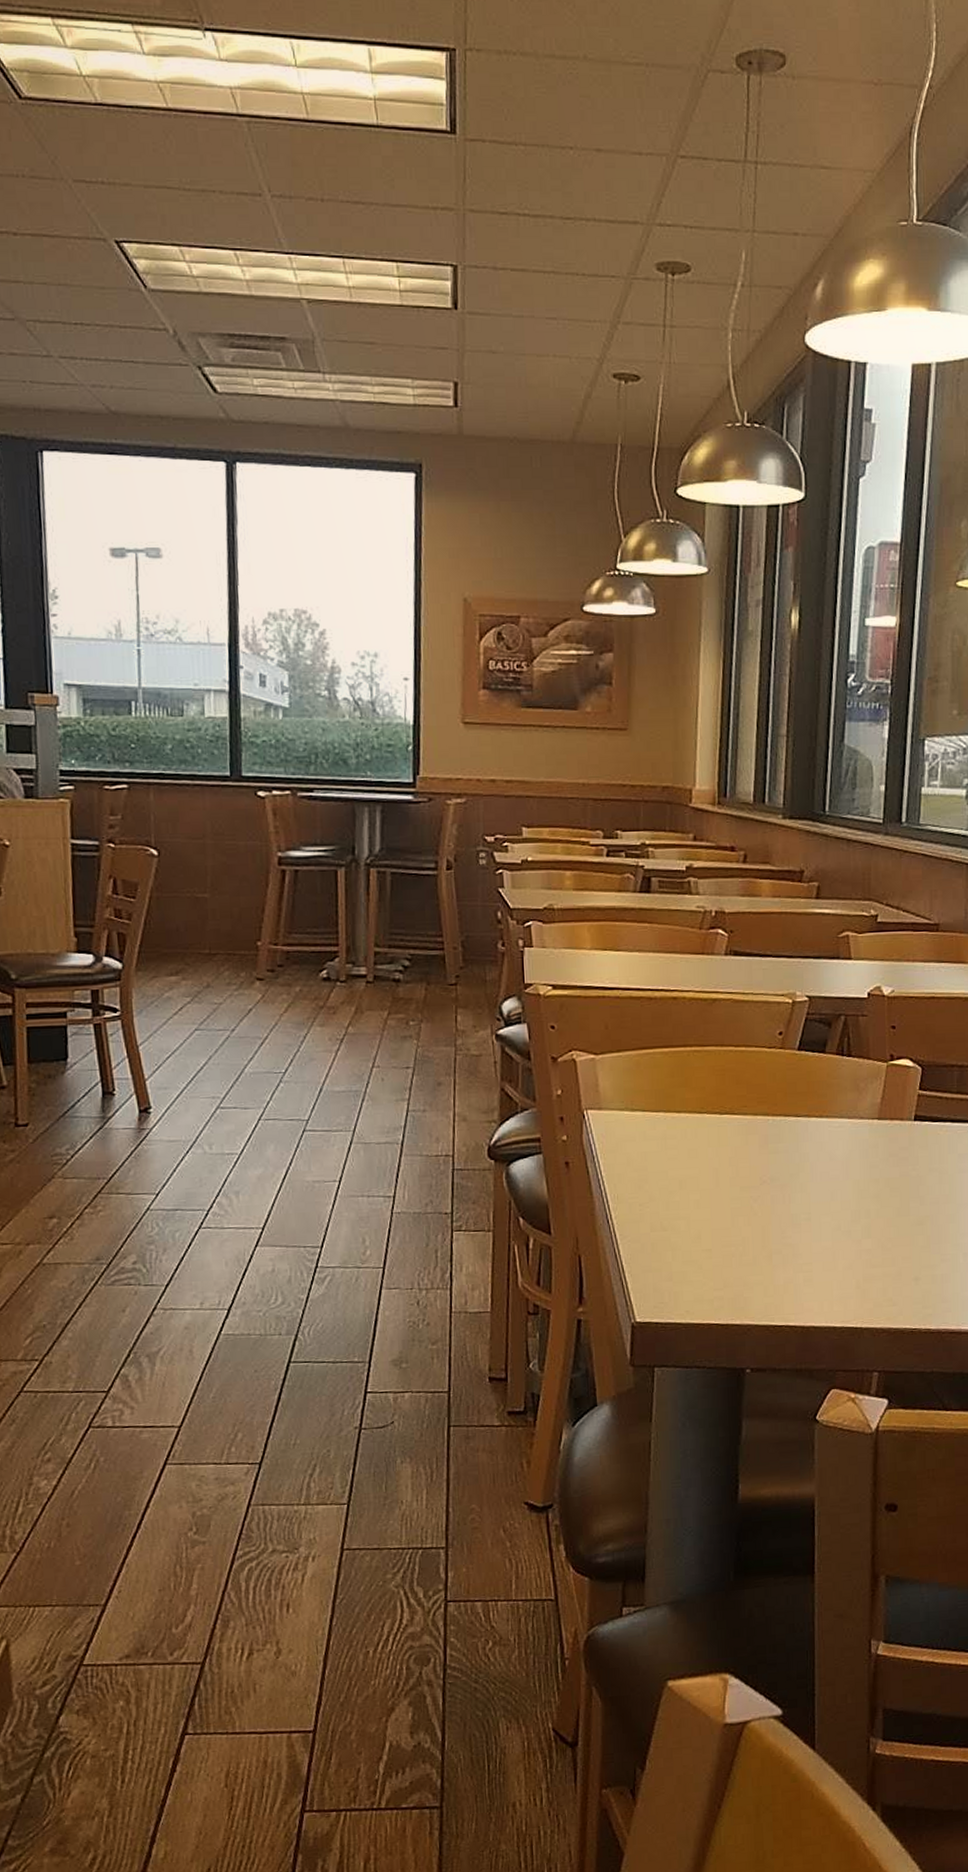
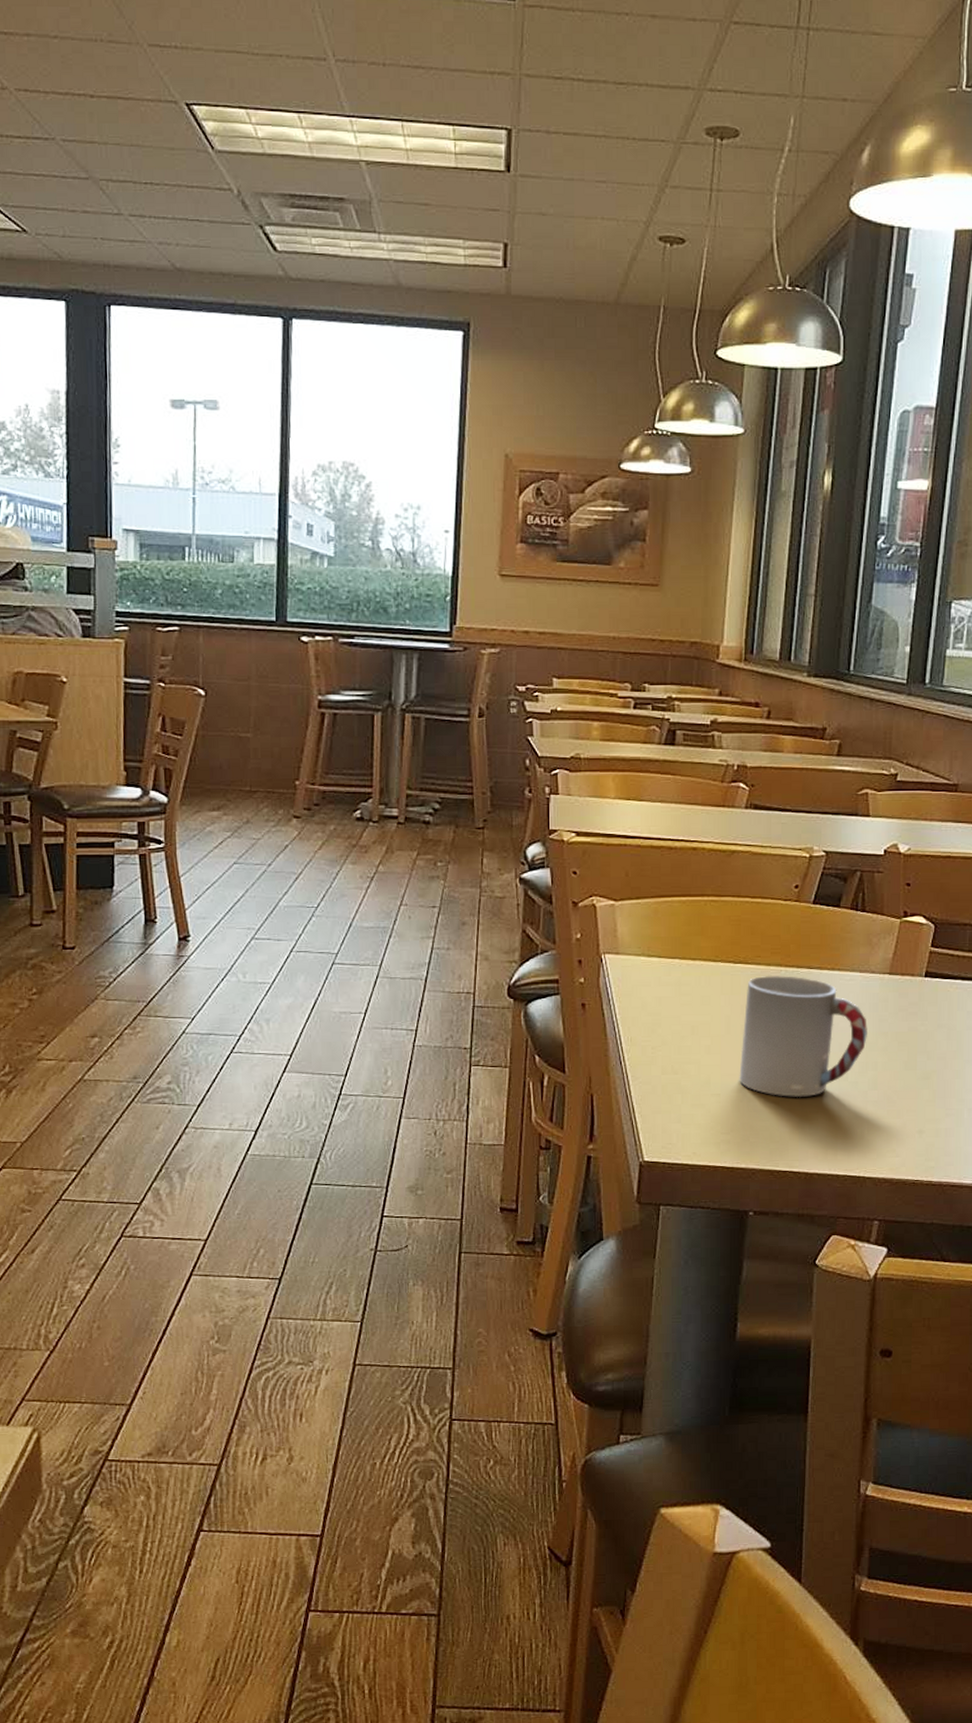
cup: none [730,1125,859,1250] -> present [739,975,867,1097]

